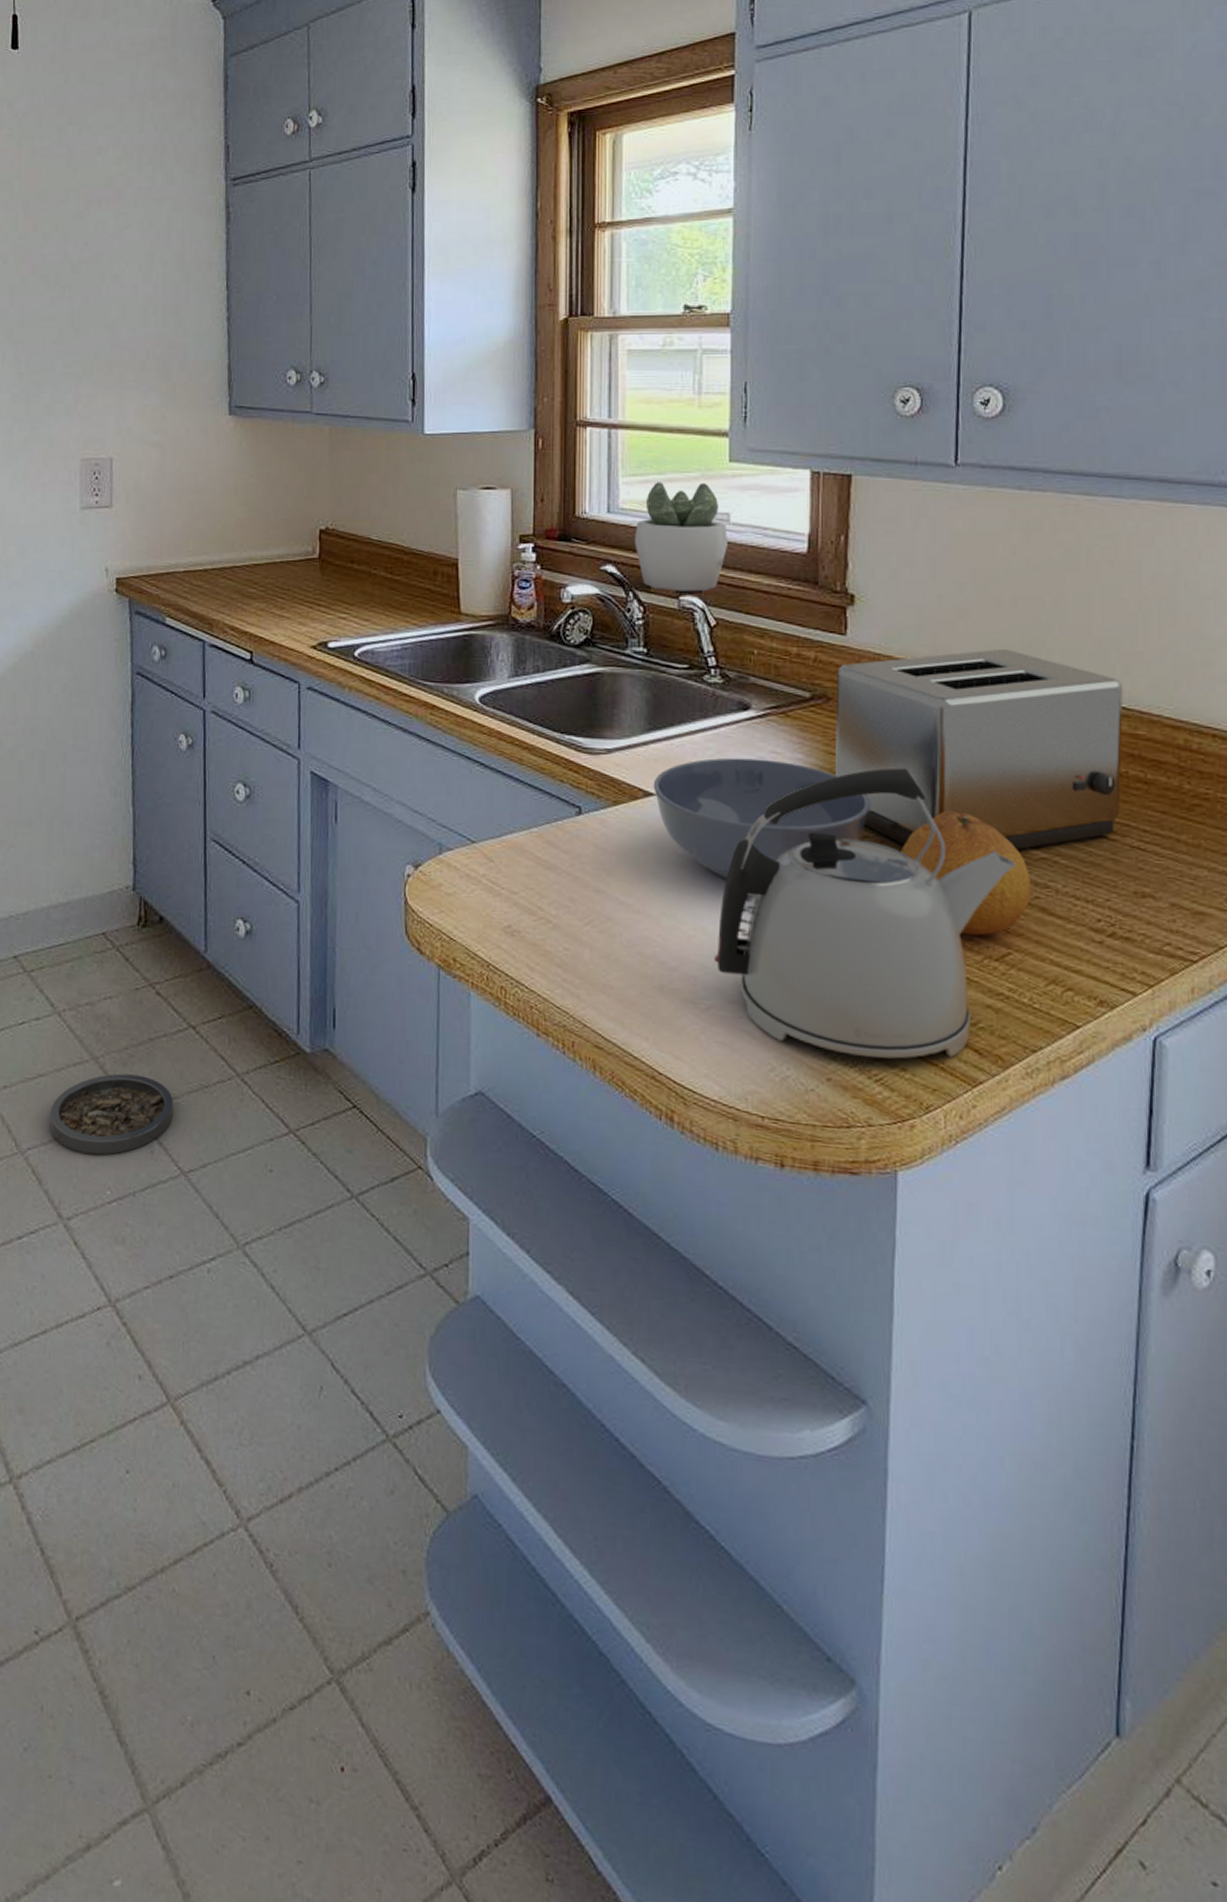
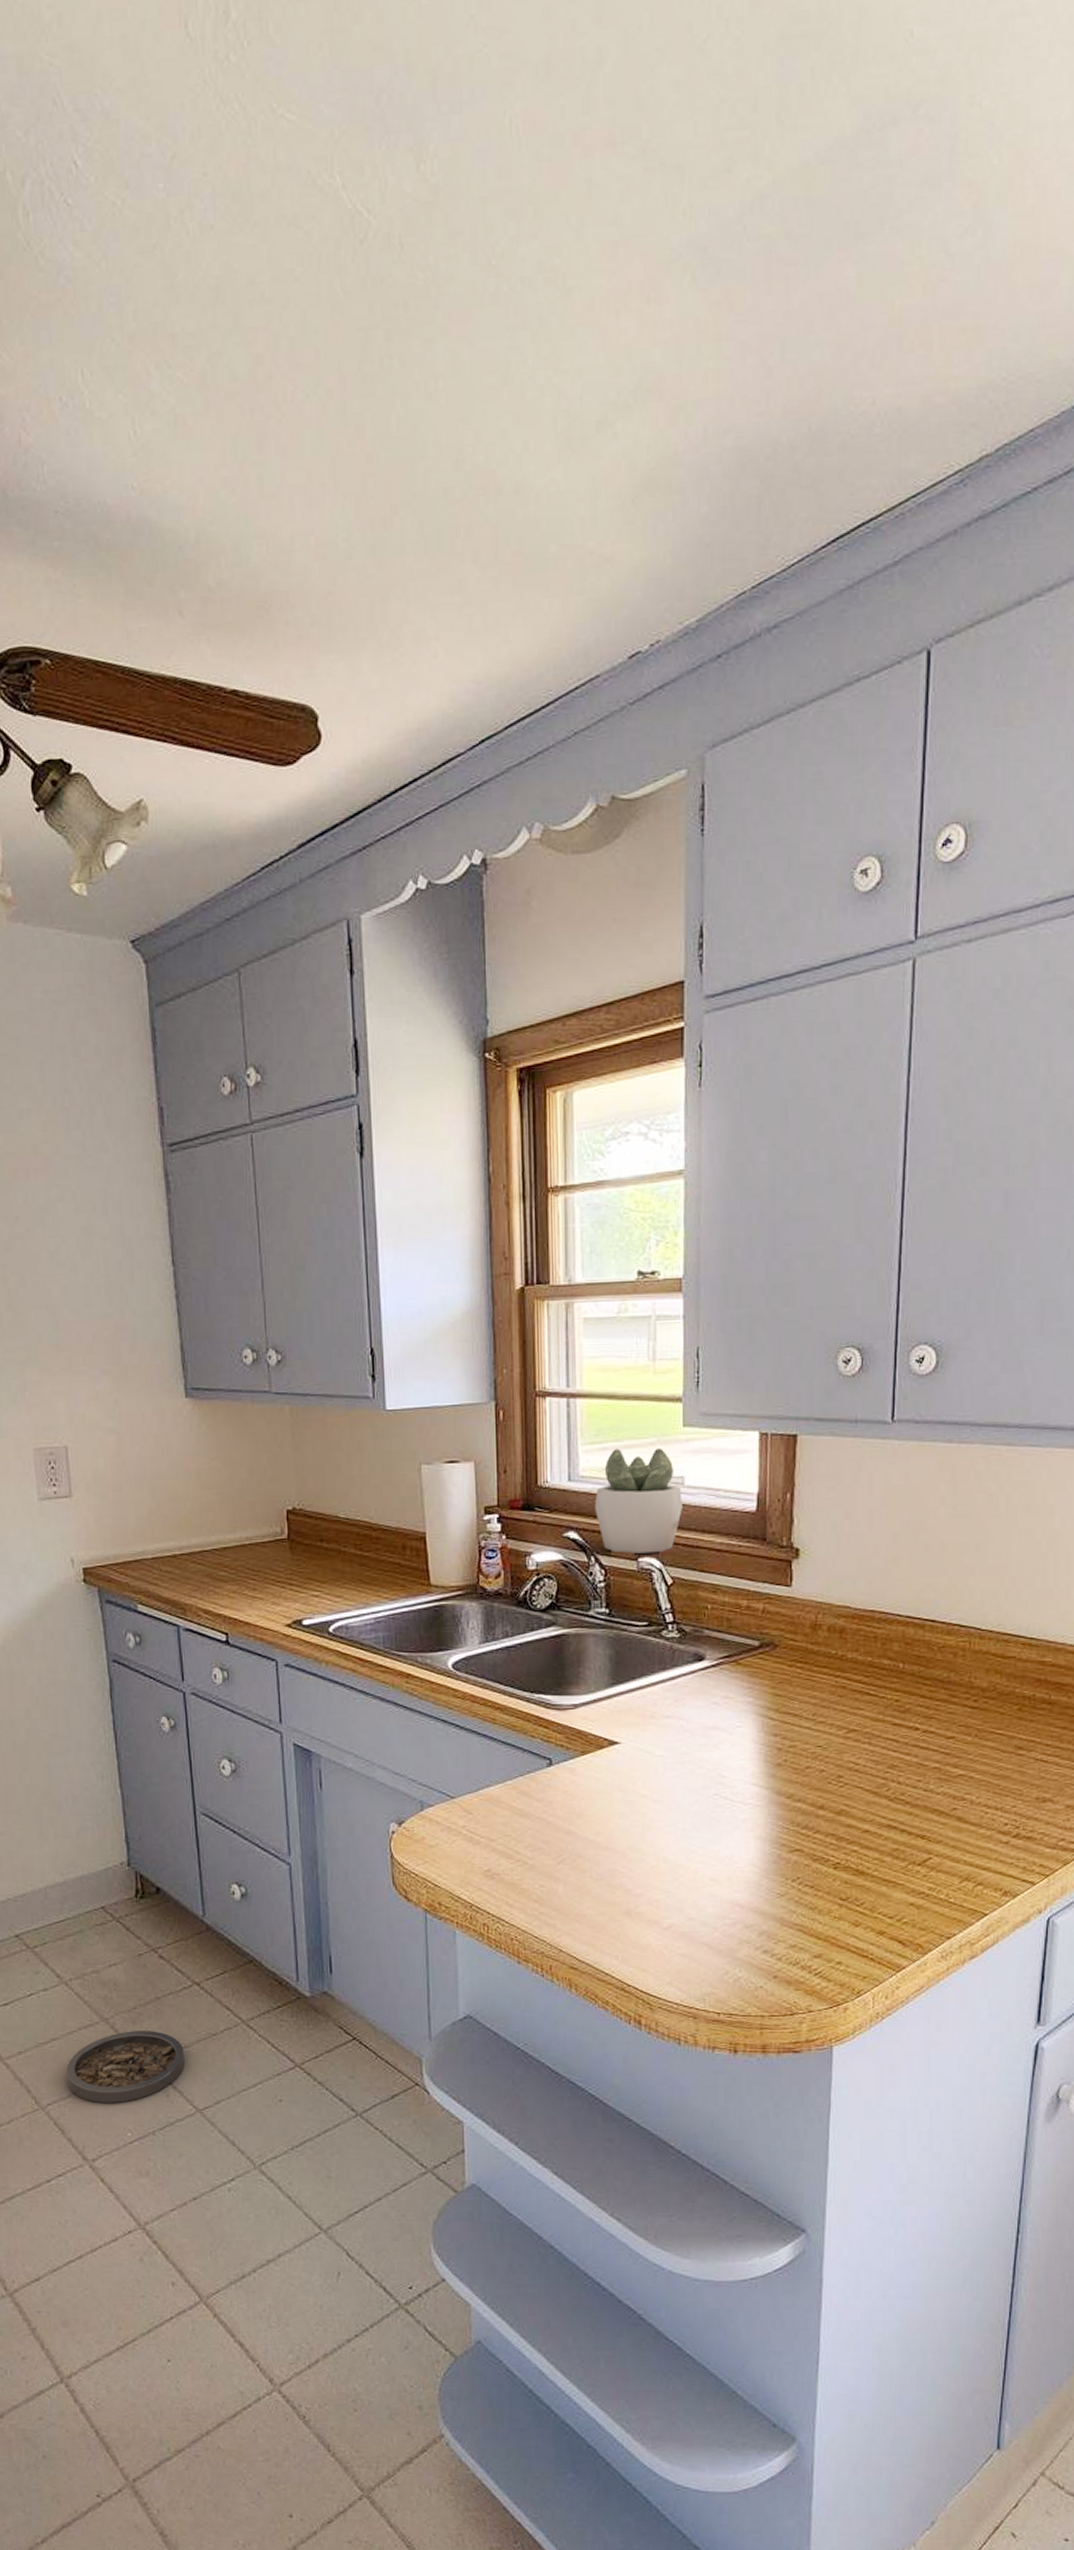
bowl: present [653,757,871,879] -> none [617,1704,813,1814]
kettle: present [713,767,1016,1059] -> none [674,1704,937,1955]
toaster: present [834,648,1124,850] -> none [781,1591,1034,1771]
fruit: present [901,811,1032,936] -> none [839,1739,951,1846]

